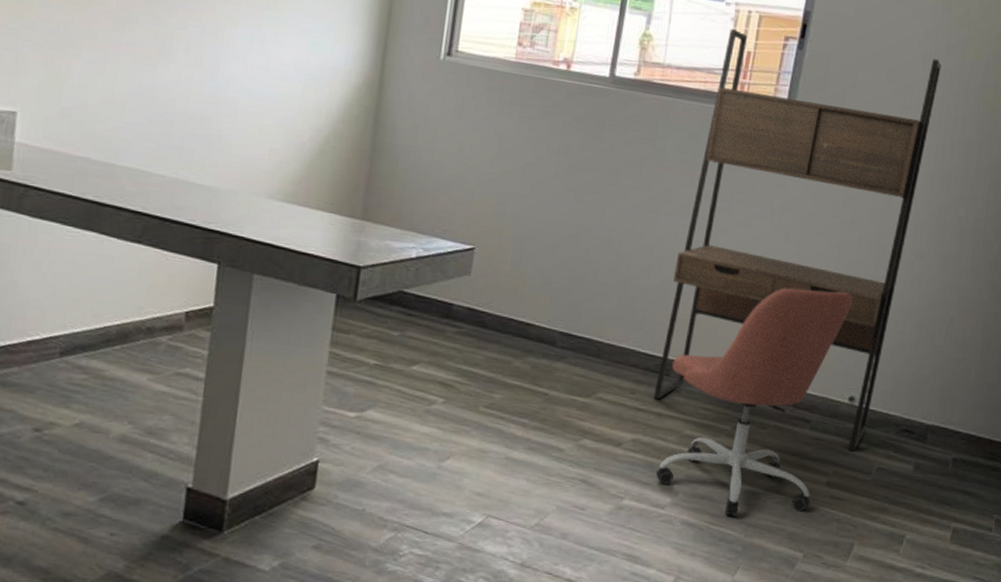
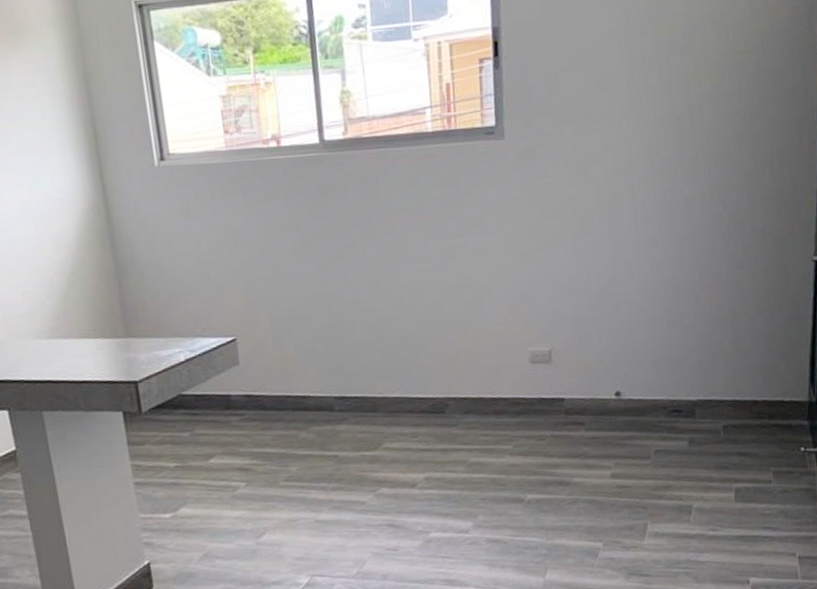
desk: present [654,29,942,452] -> none [424,44,639,442]
office chair: present [655,288,852,517] -> none [445,295,600,526]

